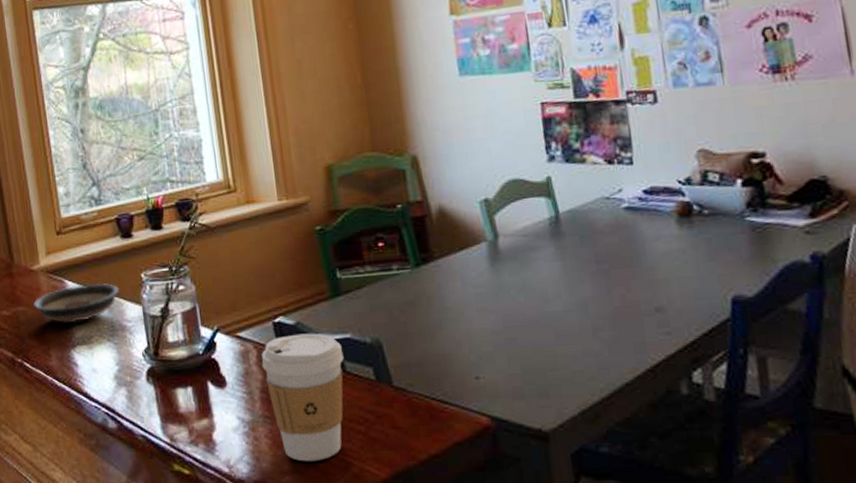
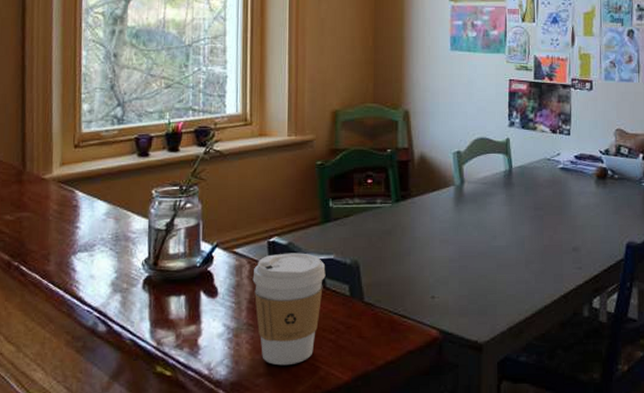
saucer: present [33,283,120,324] -> none [39,196,129,232]

